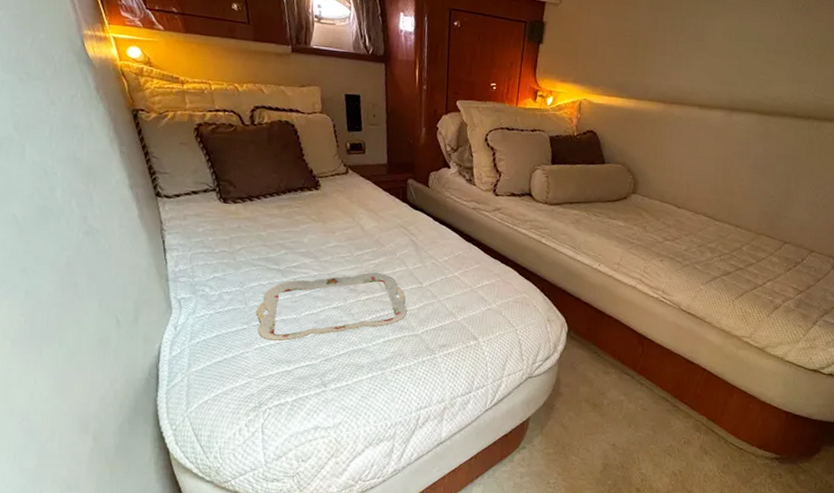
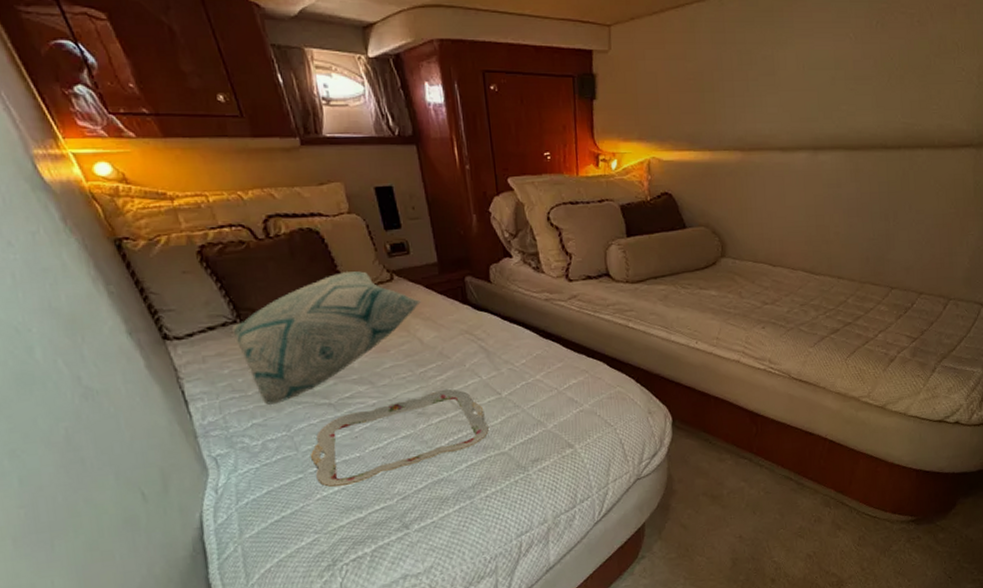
decorative pillow: none [211,161,368,263] -> present [232,271,421,405]

